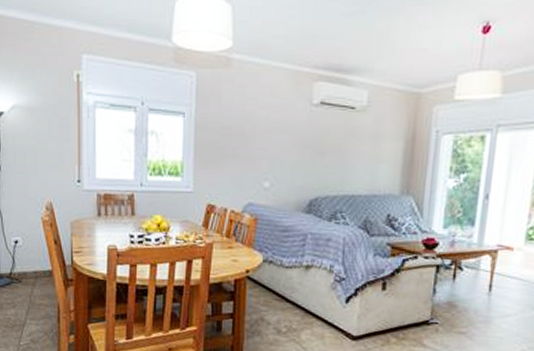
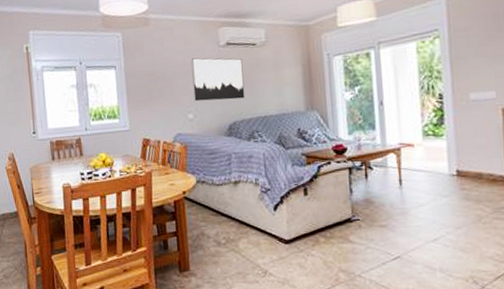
wall art: none [273,115,336,171] -> present [191,58,245,102]

